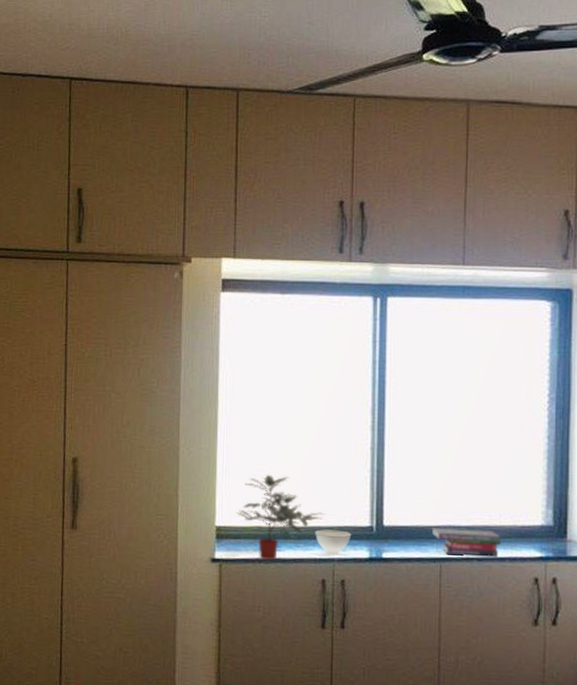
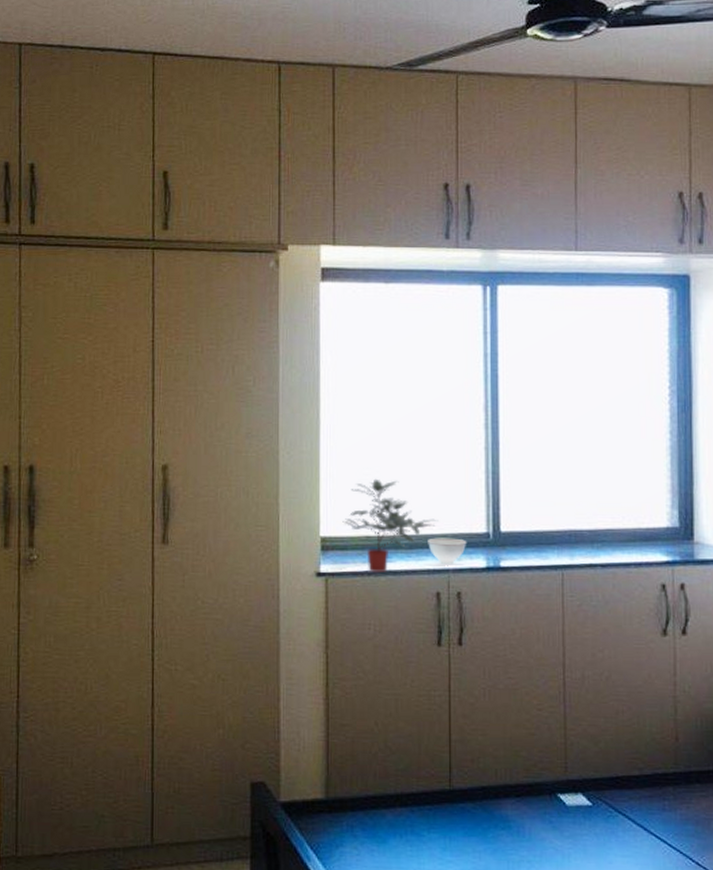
books: present [432,527,501,557] -> none [552,531,625,563]

